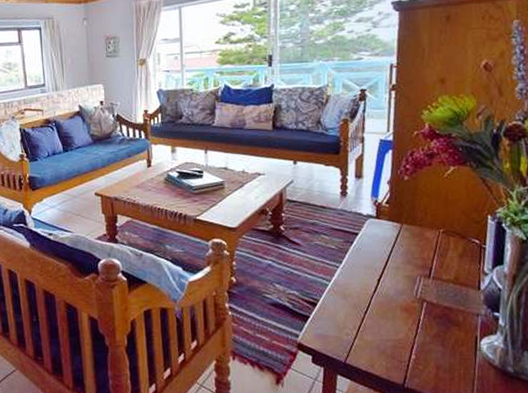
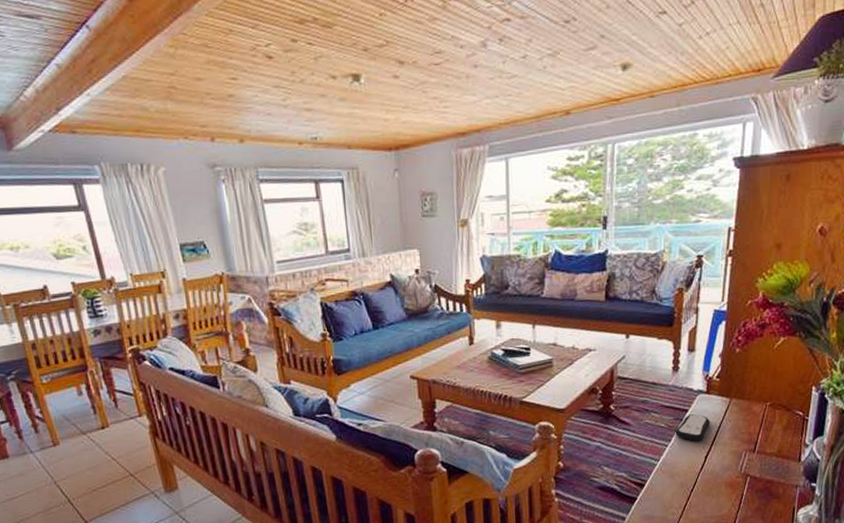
remote control: none [345,238,381,265] -> present [675,414,710,442]

